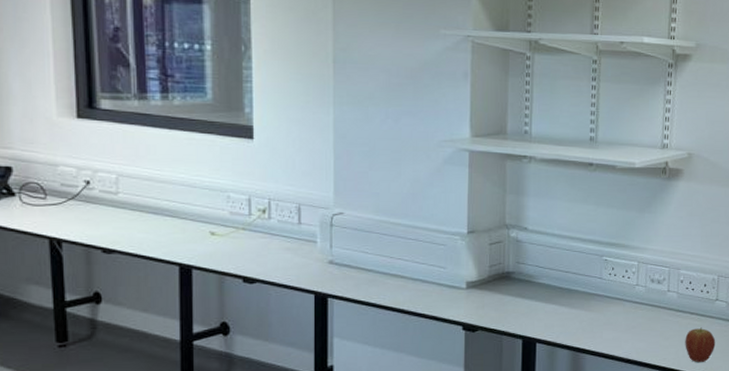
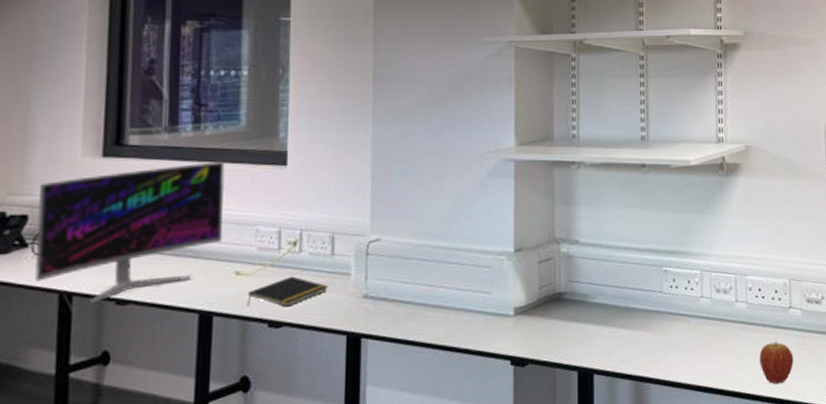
monitor: none [19,130,197,250] -> present [34,161,225,303]
notepad: none [223,240,296,266] -> present [247,276,328,307]

